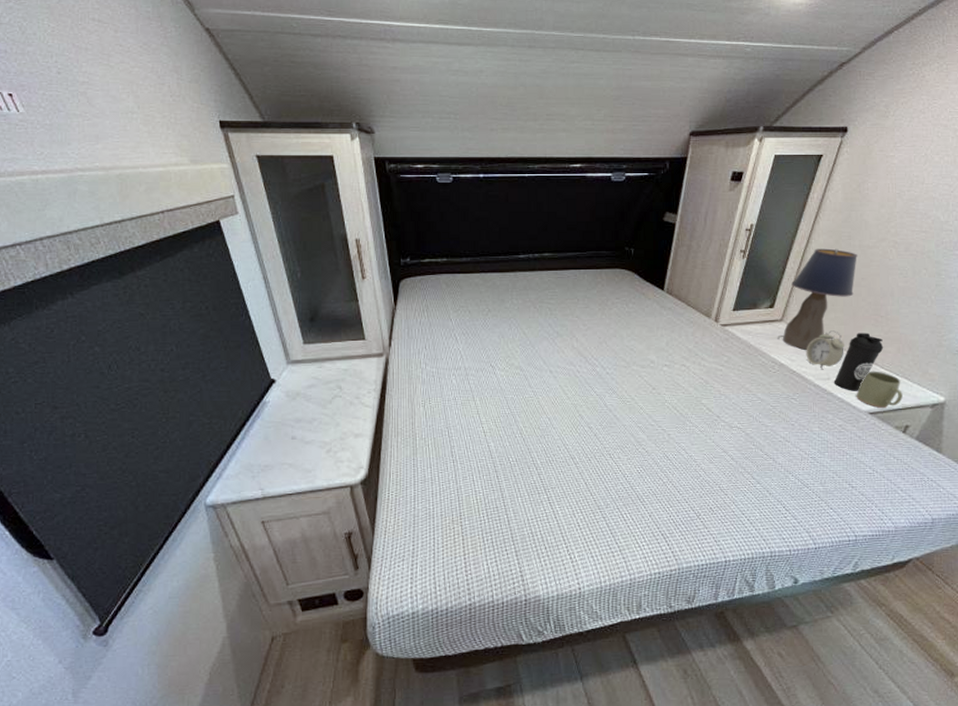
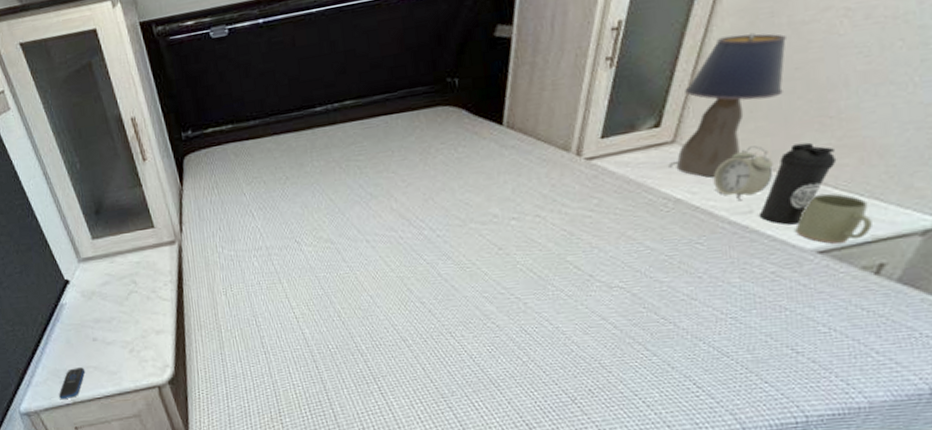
mobile phone: none [250,464,279,493] -> present [59,367,85,399]

